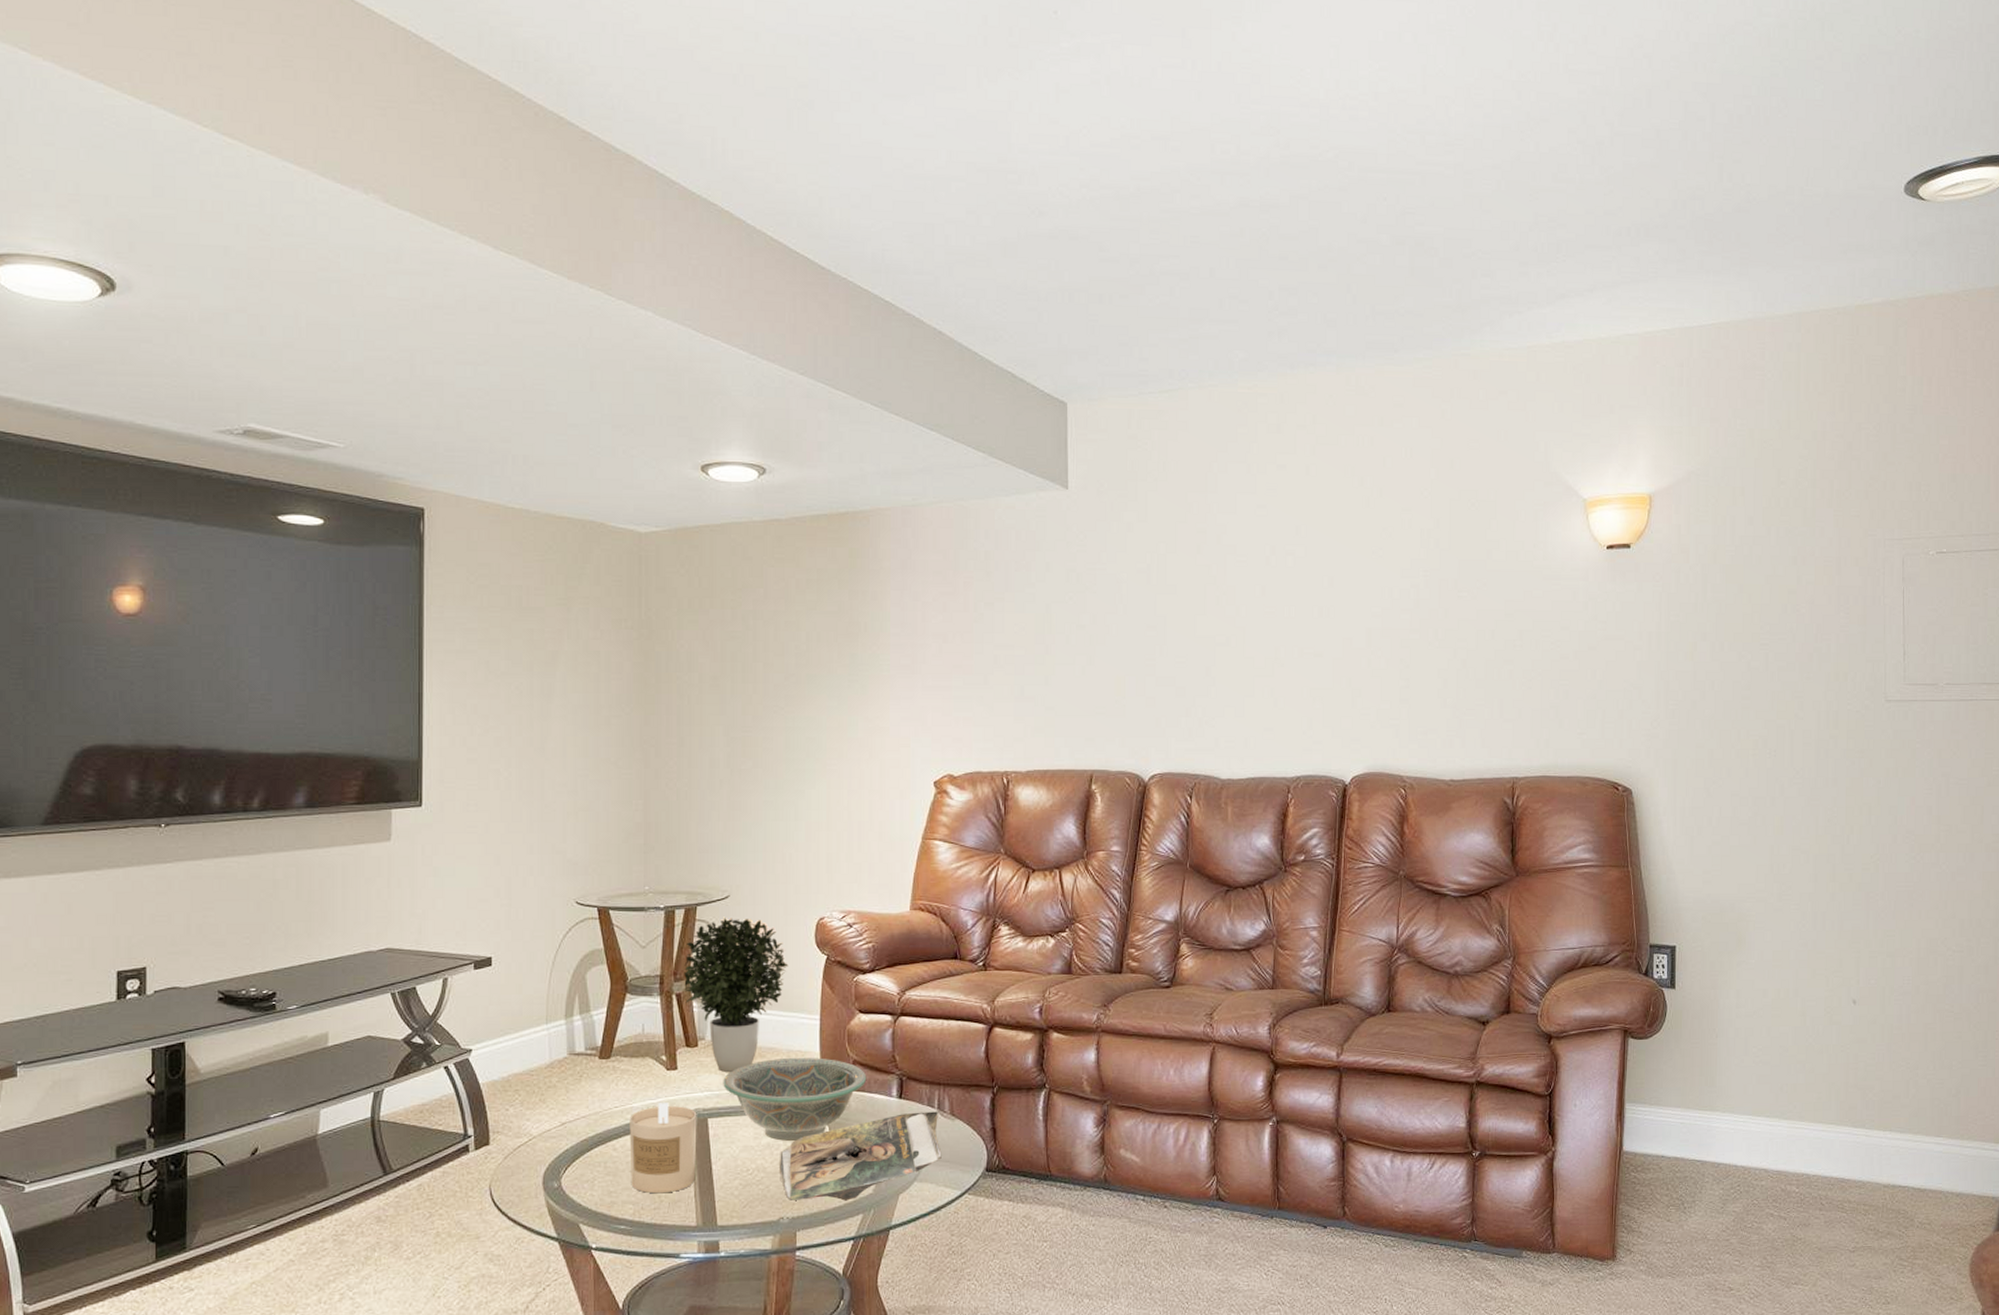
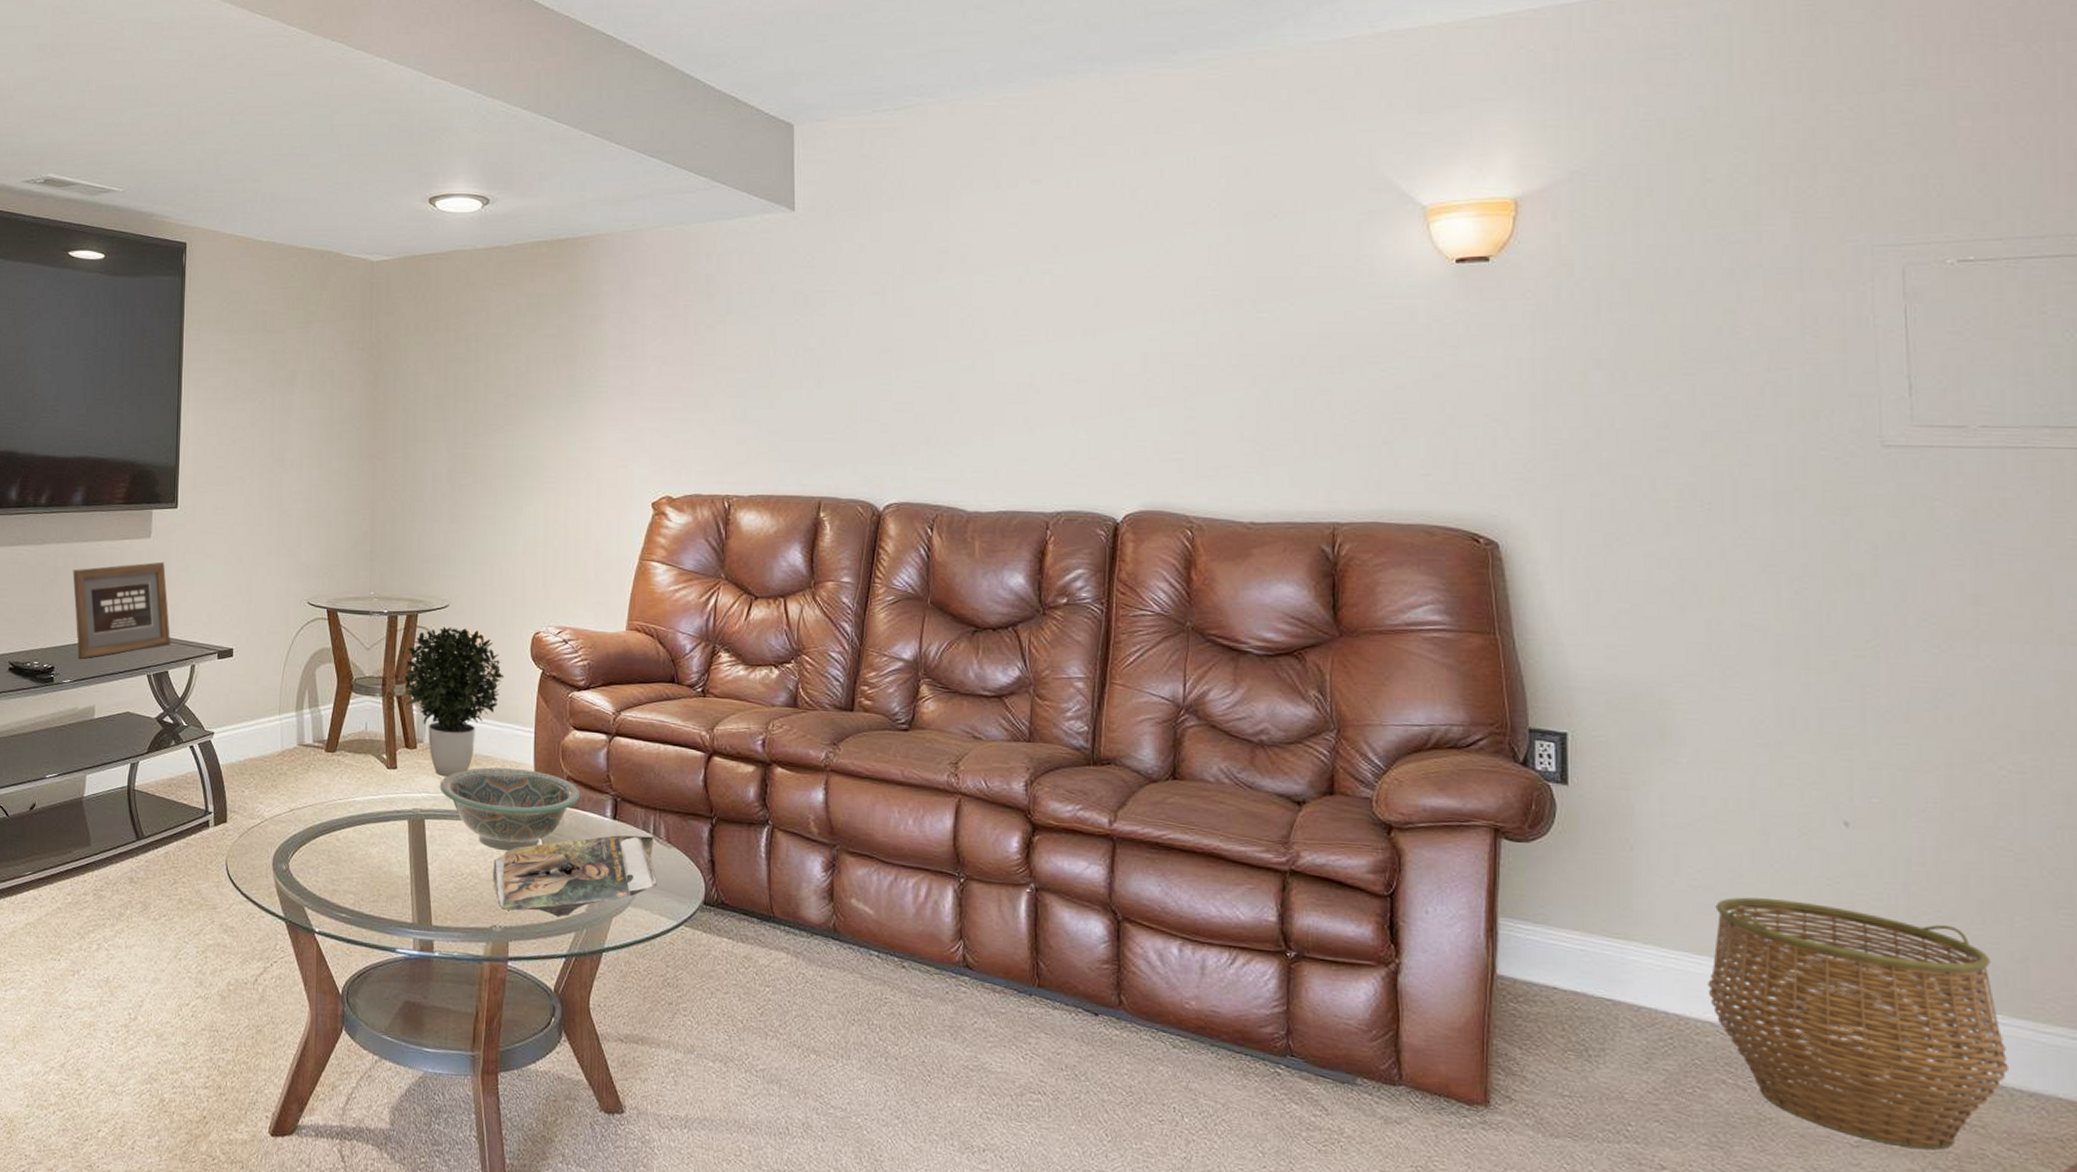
picture frame: none [296,867,417,981] -> present [73,561,170,659]
candle: present [629,1102,697,1194] -> none [351,799,415,888]
basket: none [1763,1066,1946,1247] -> present [1708,897,2010,1150]

